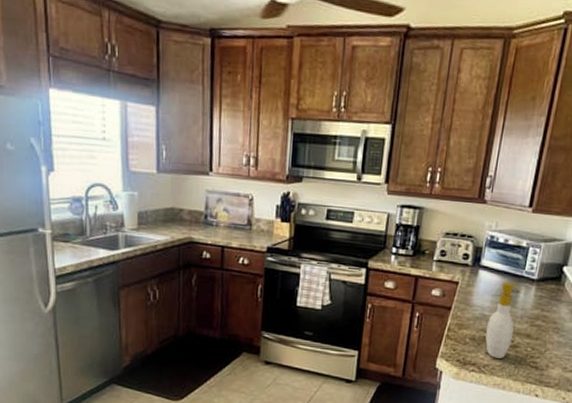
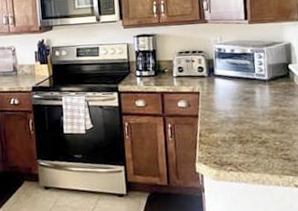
soap bottle: present [485,282,524,359] -> none [233,86,260,156]

